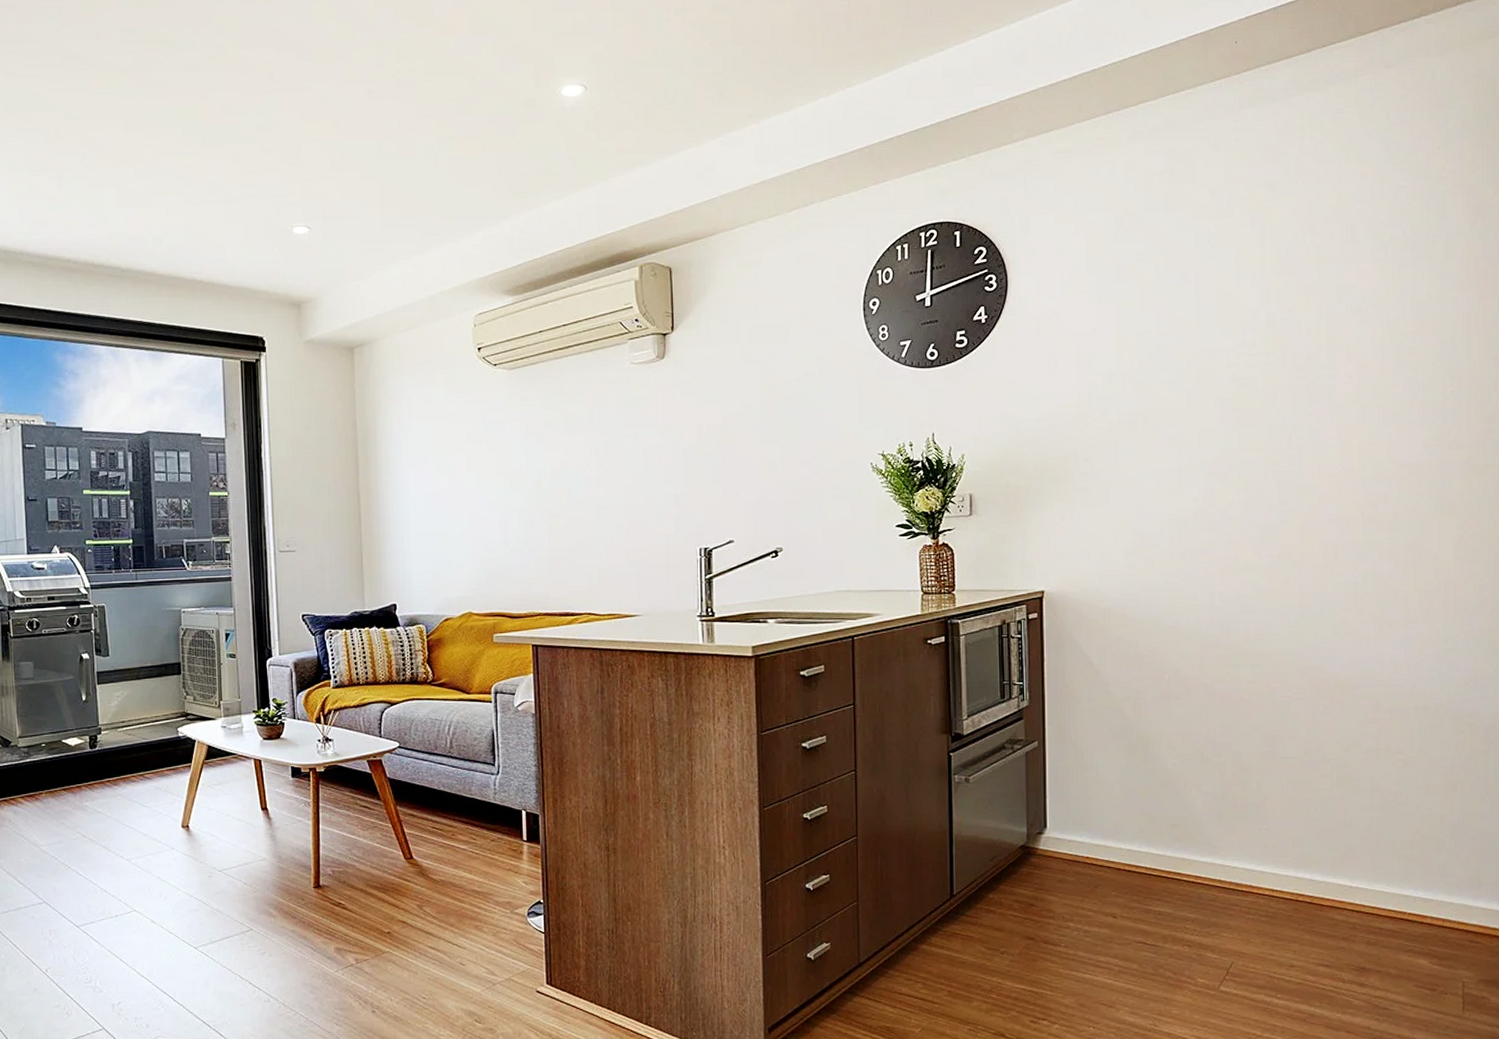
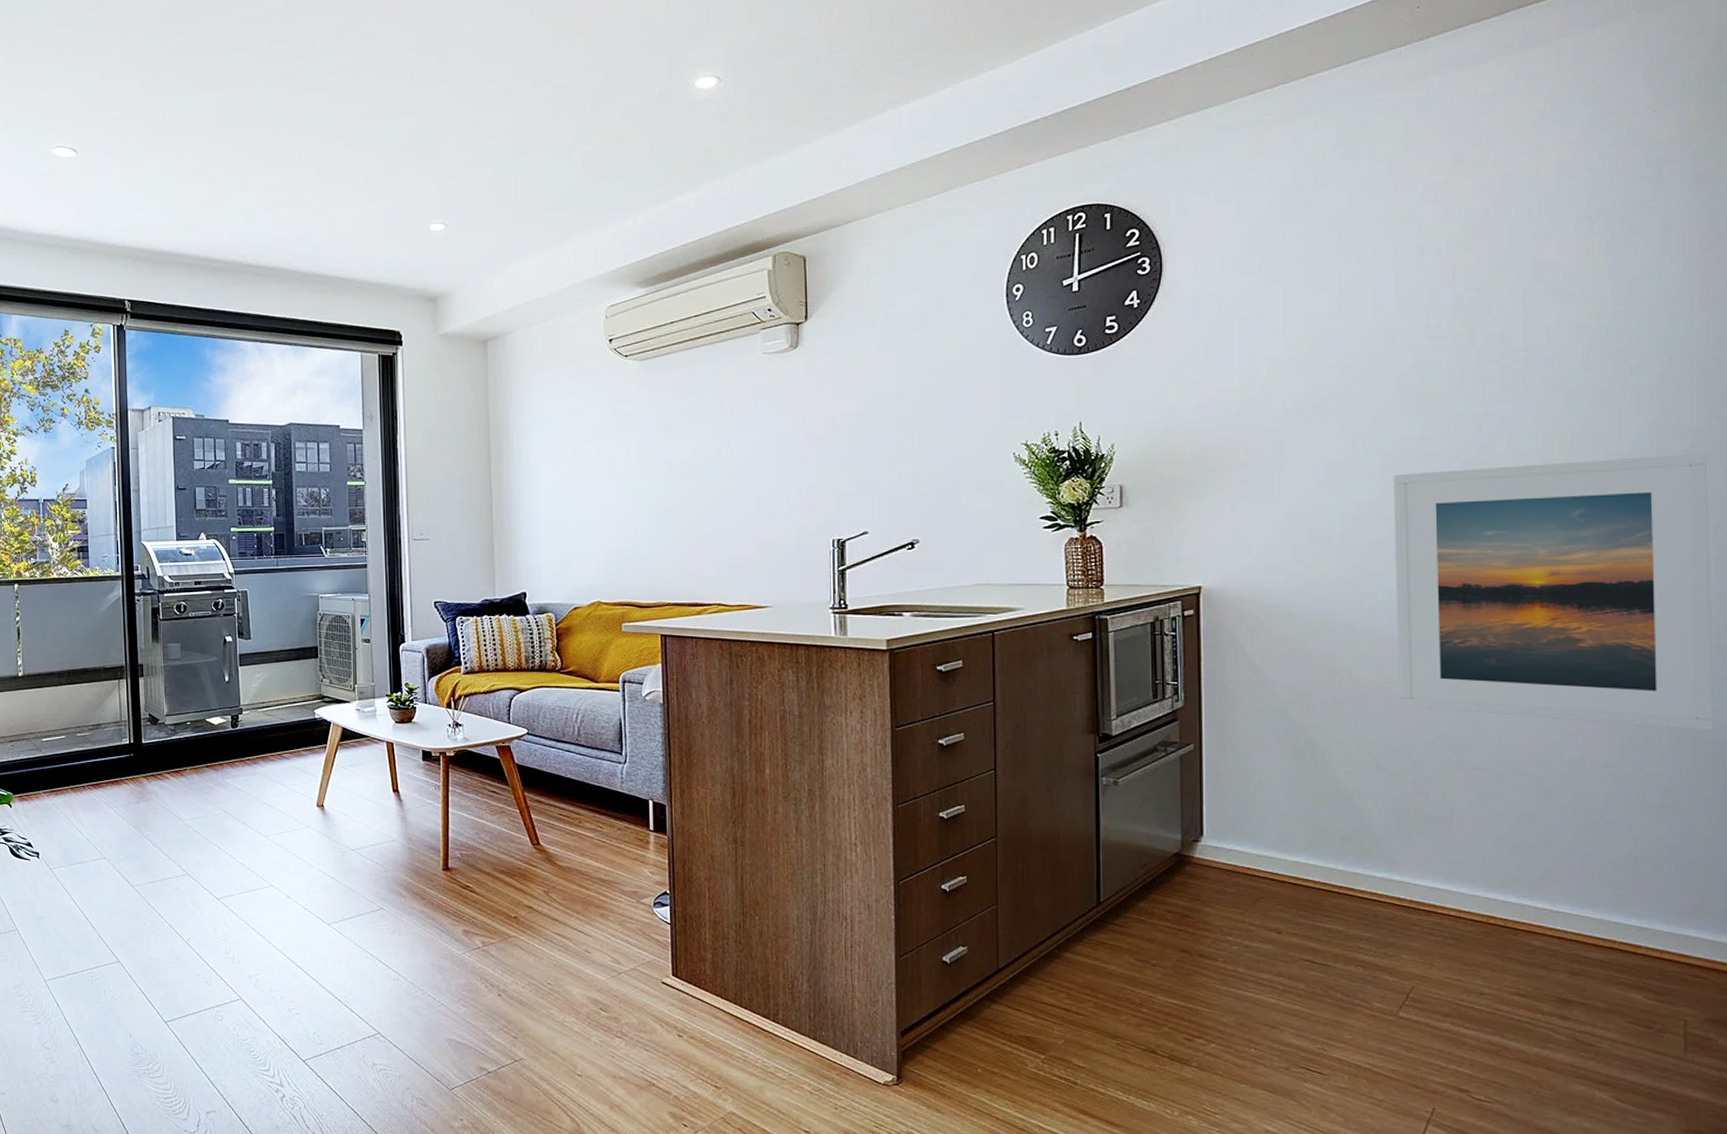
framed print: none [1214,464,1487,717] -> present [1393,454,1713,730]

